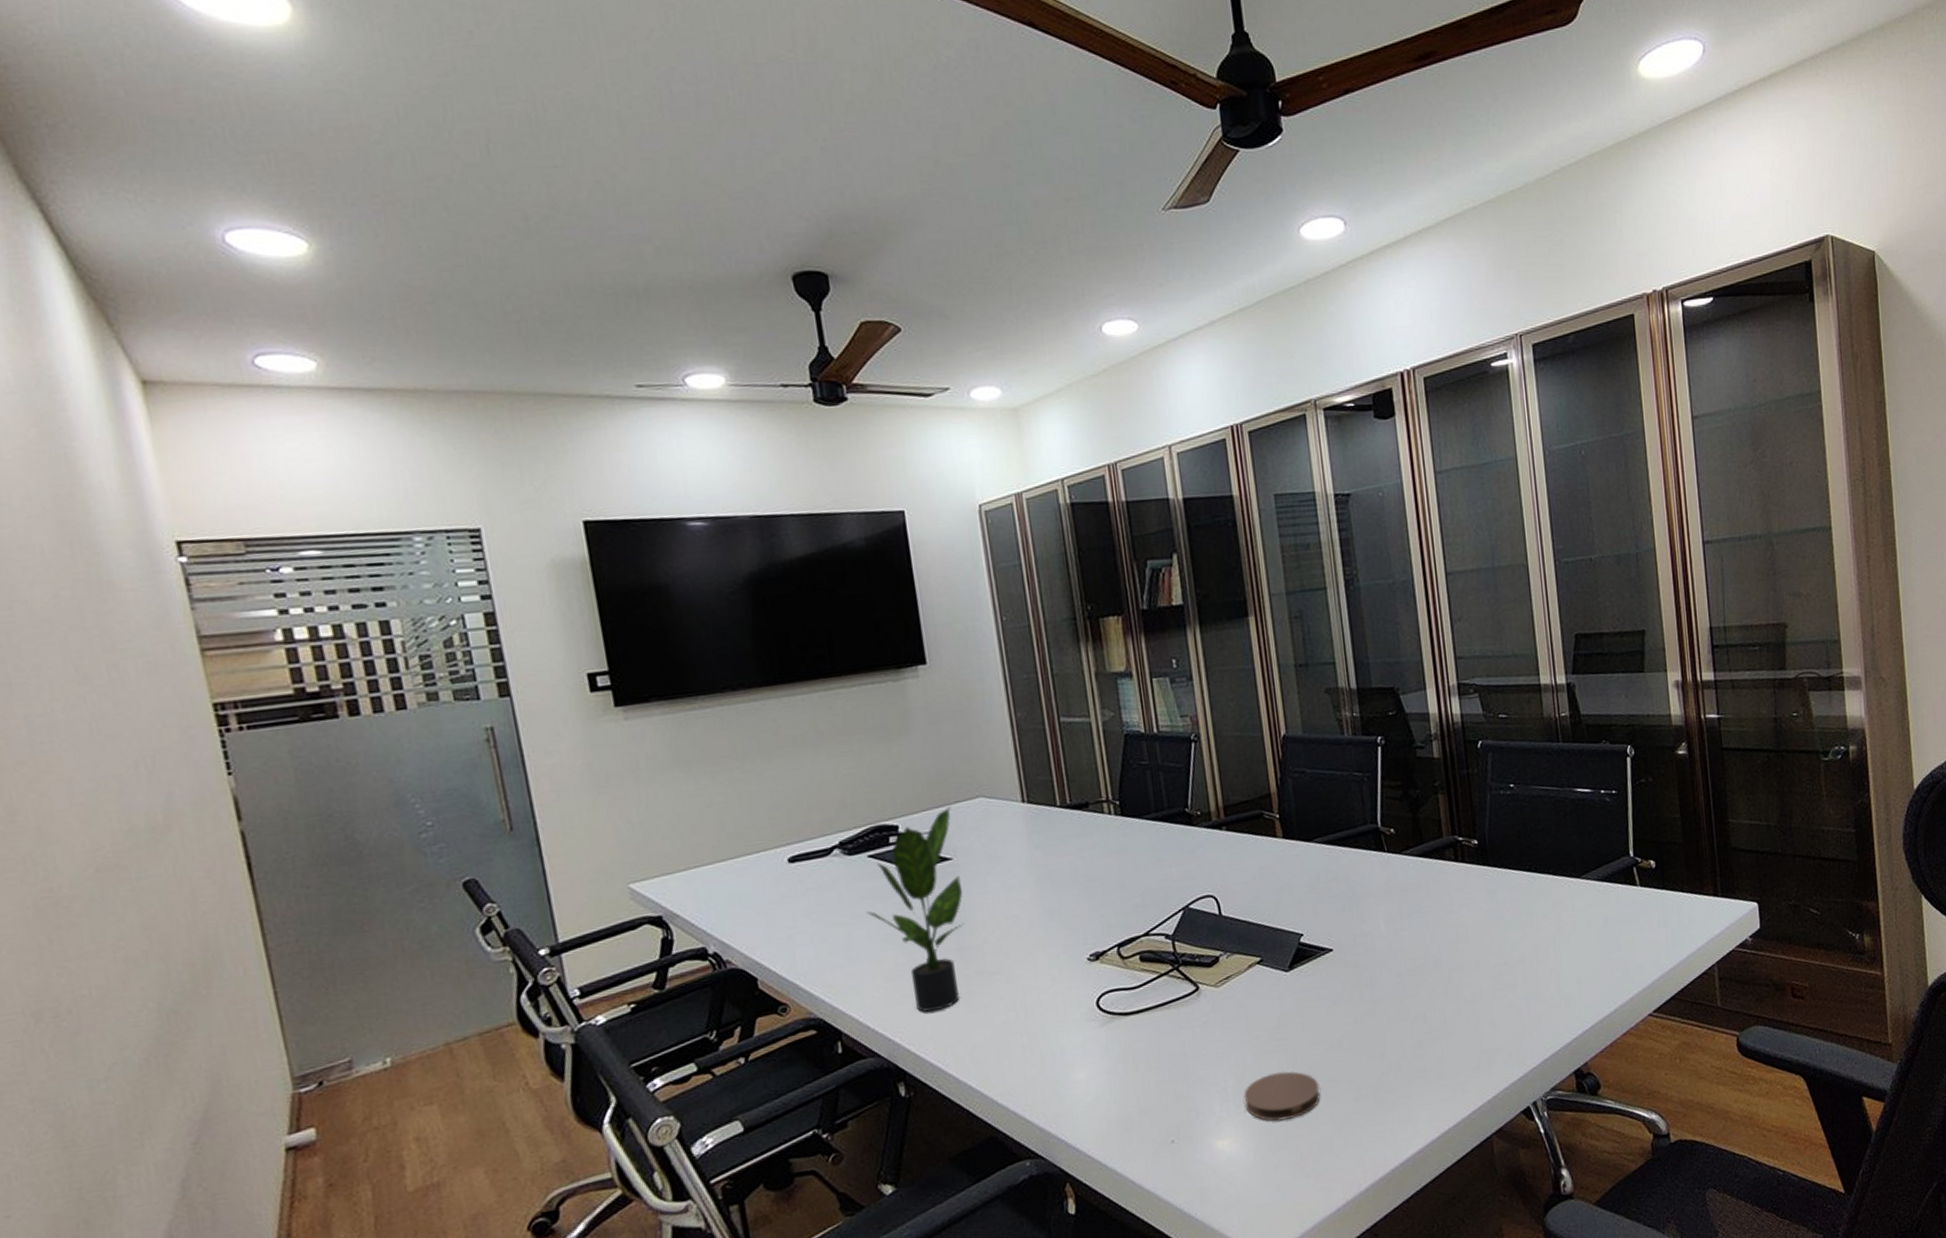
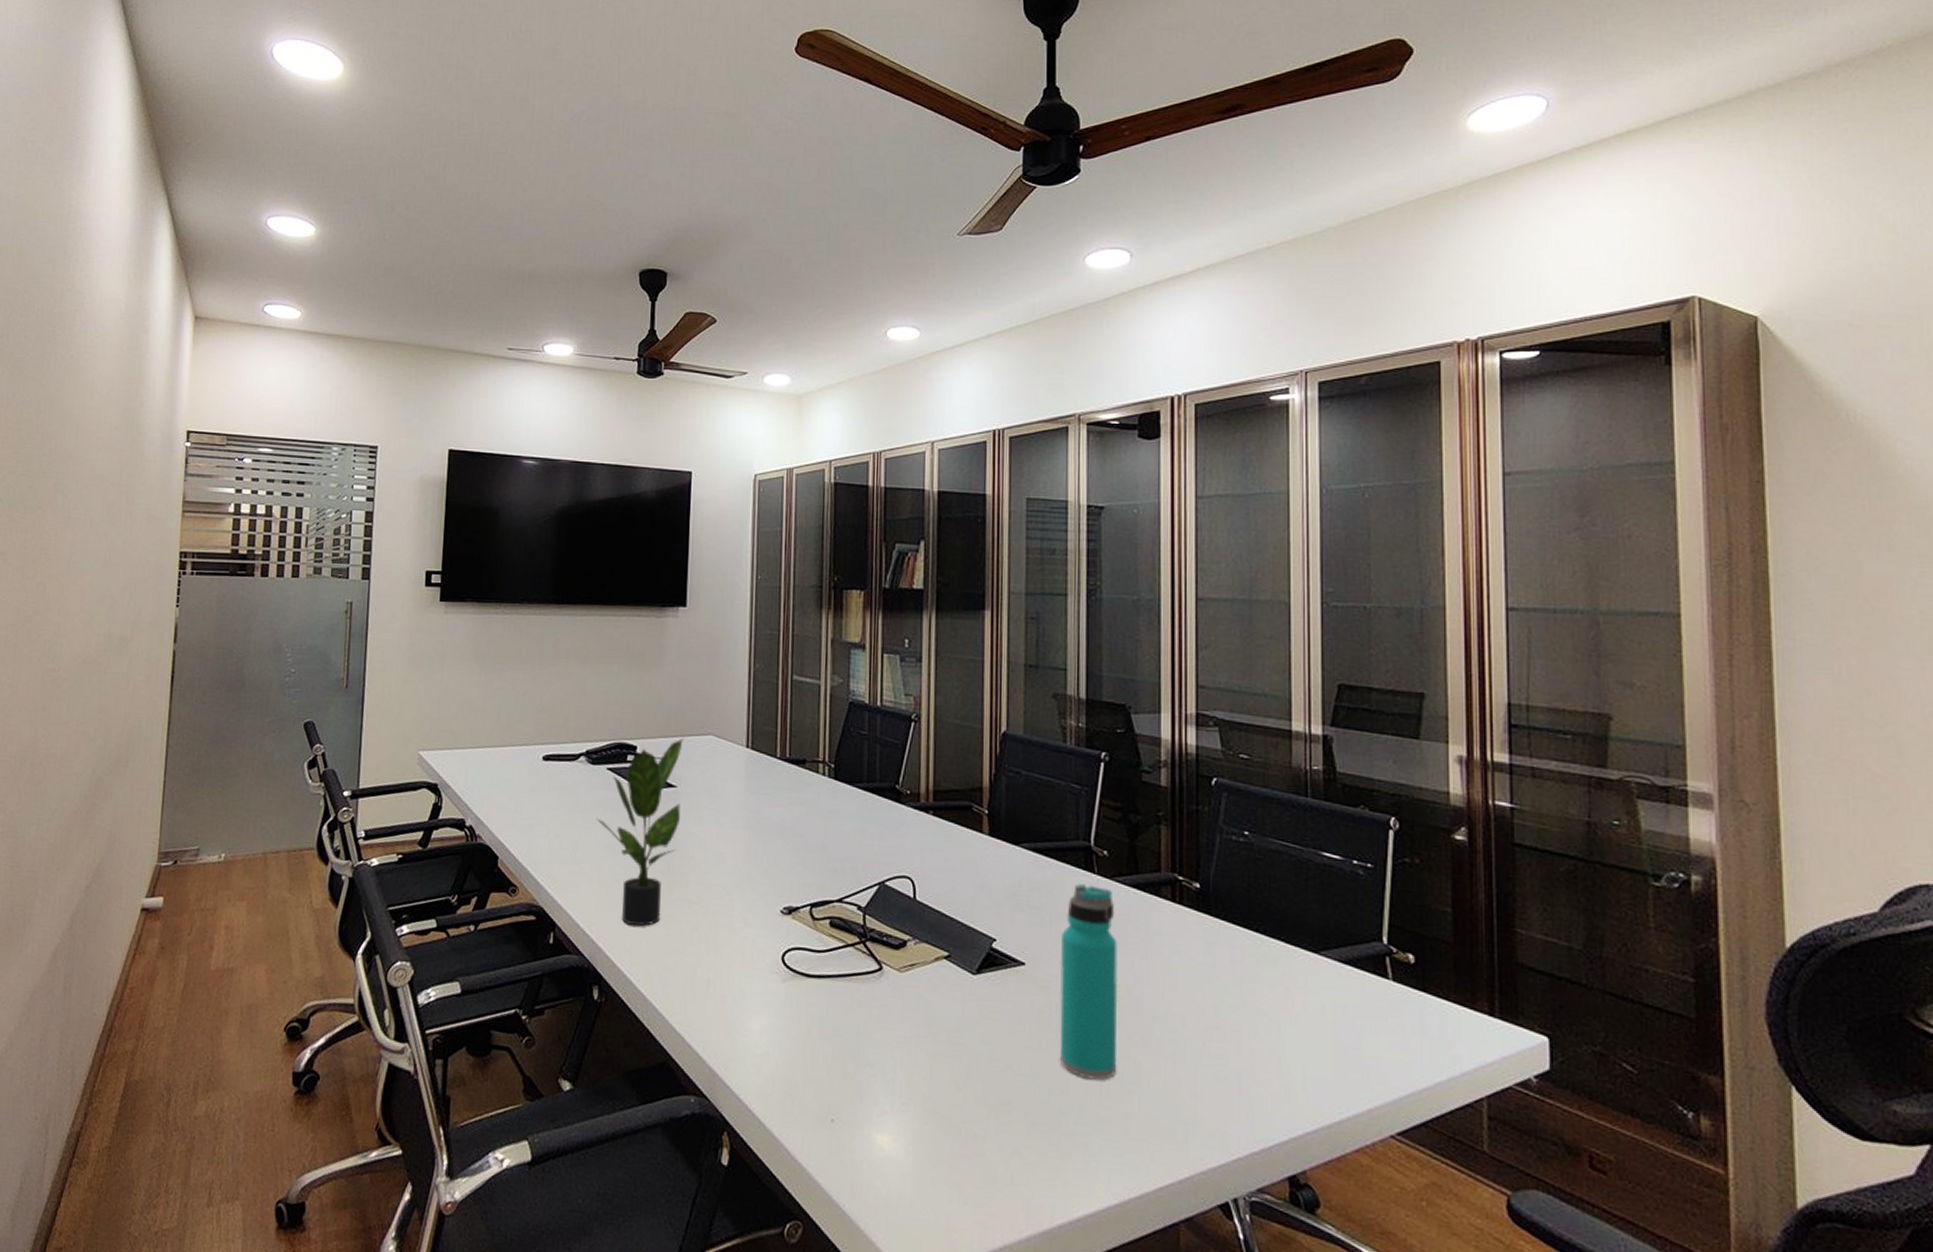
coaster: present [1243,1071,1321,1121] -> none [910,1078,991,1135]
water bottle: none [1362,863,1426,1037] -> present [1059,884,1119,1080]

